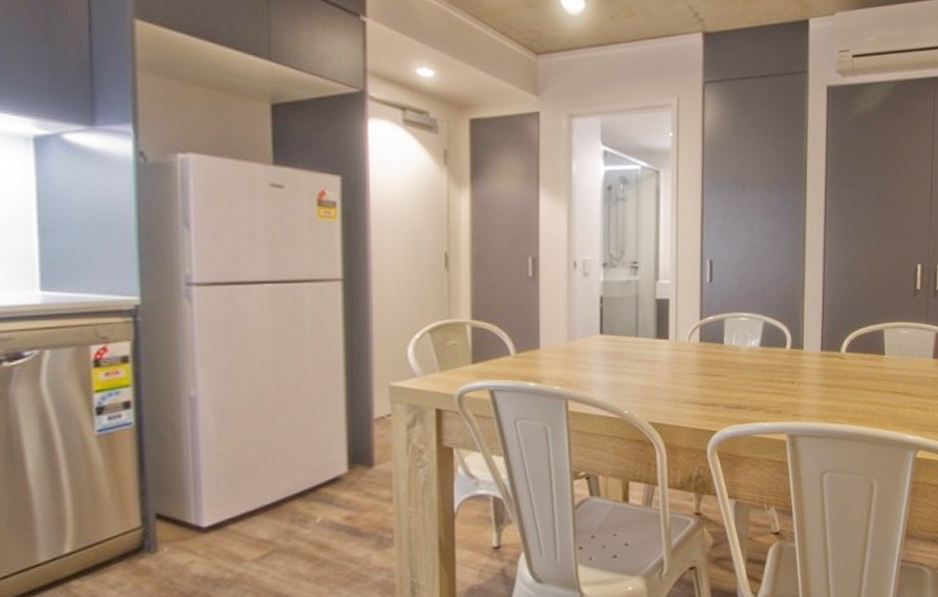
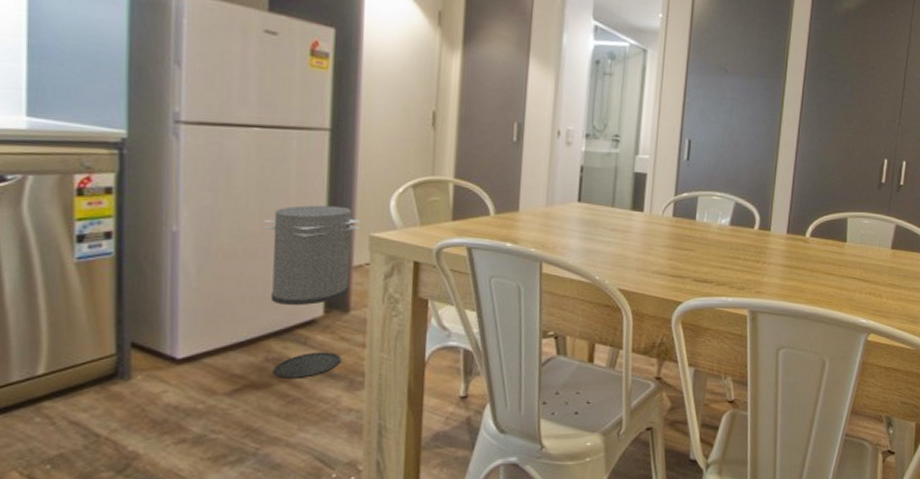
trash can: none [281,357,380,540] -> present [263,205,362,378]

